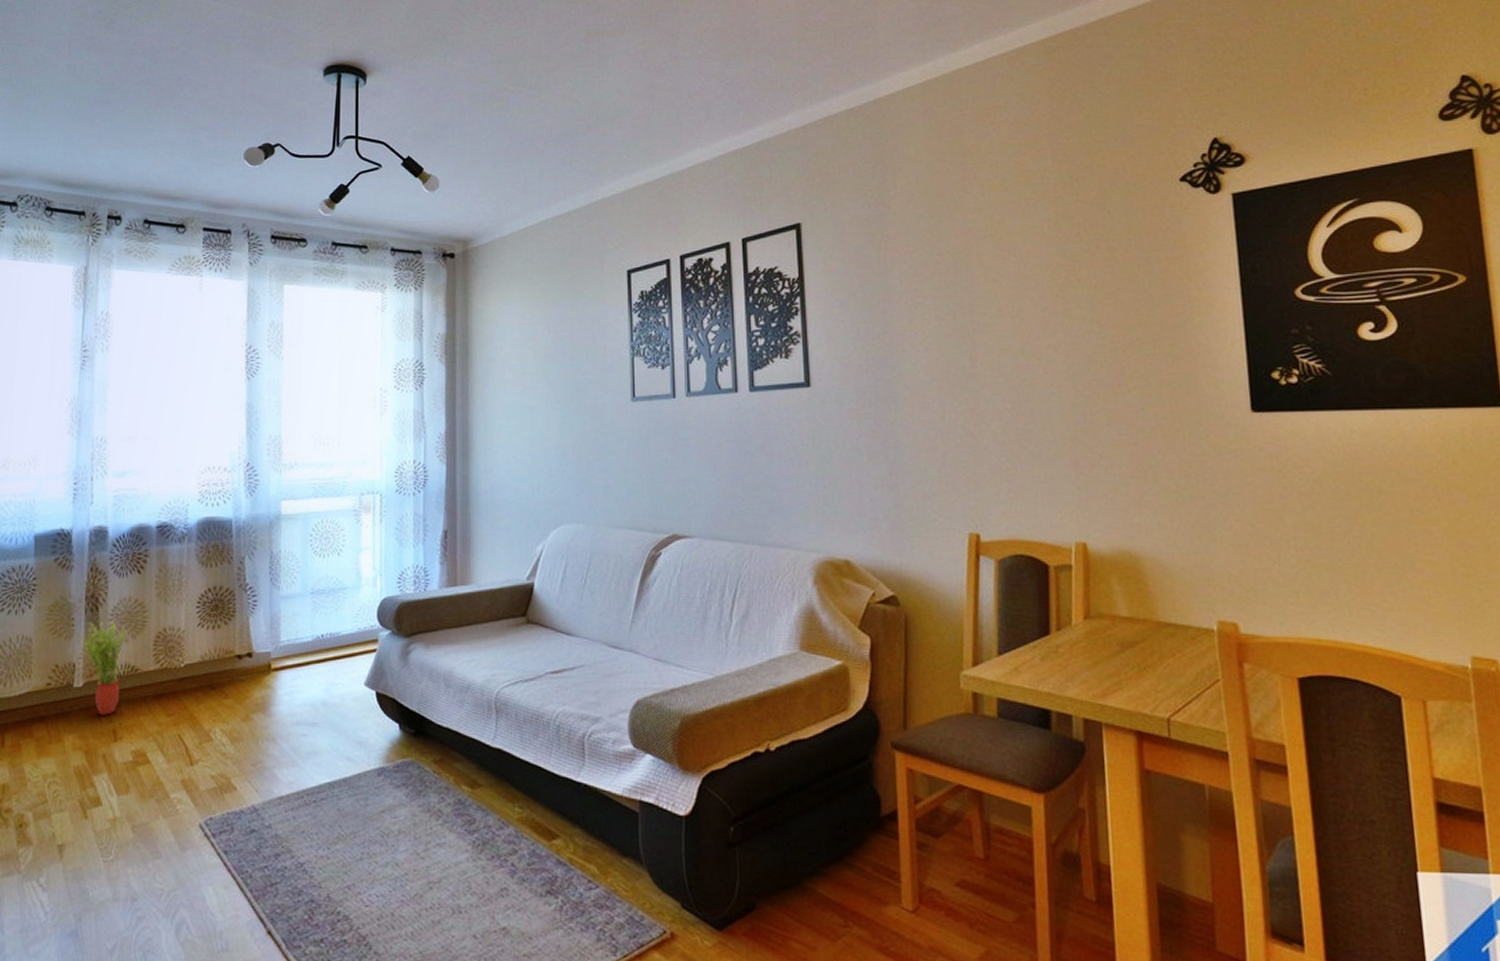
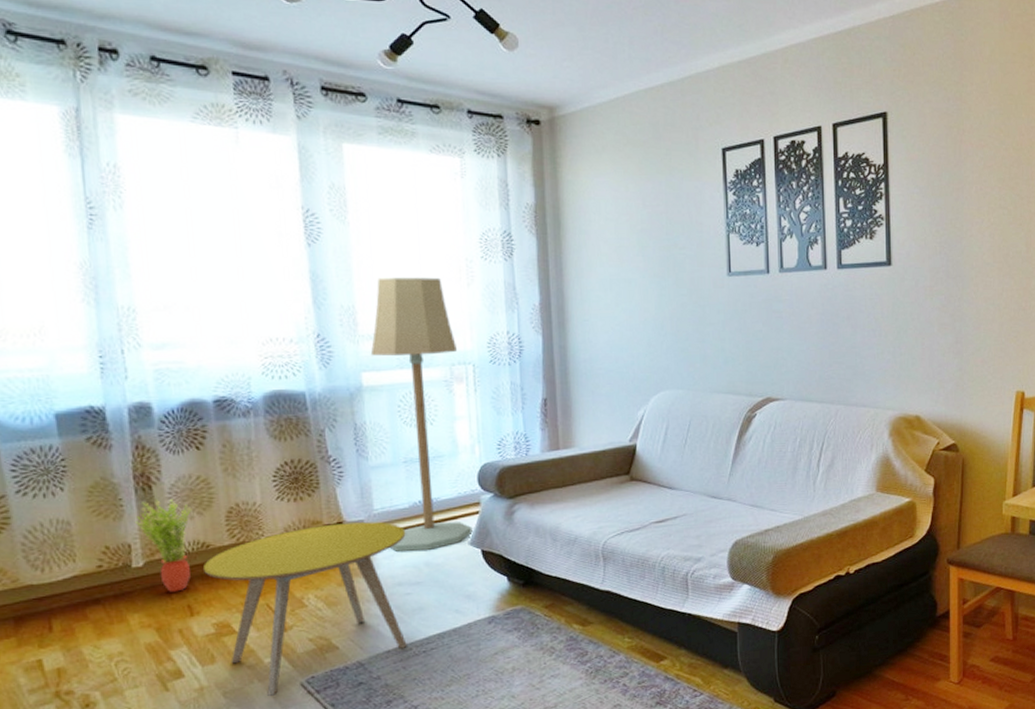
side table: none [130,654,307,835] -> present [203,522,407,696]
floor lamp: none [290,407,369,689] -> present [370,277,473,553]

